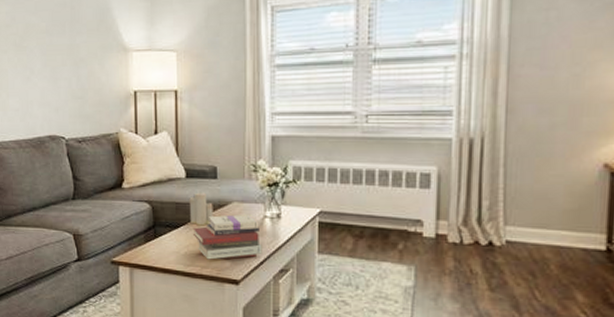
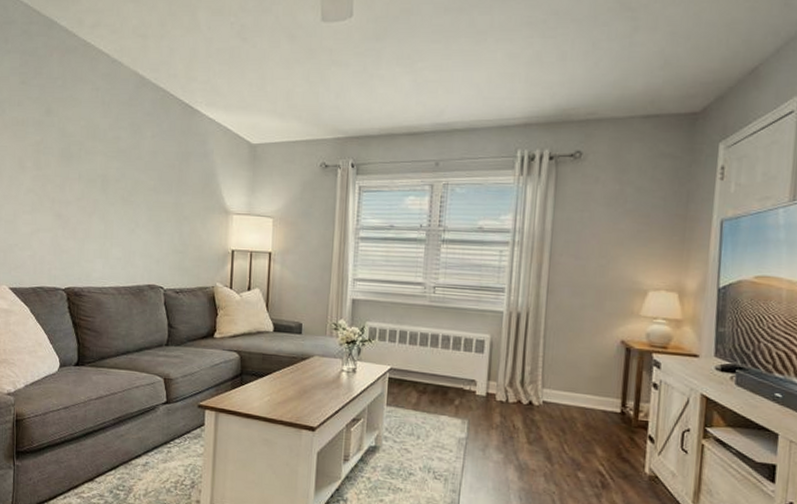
candle: present [189,192,213,226] -> none [274,345,297,376]
books: present [192,214,262,260] -> none [276,367,338,408]

